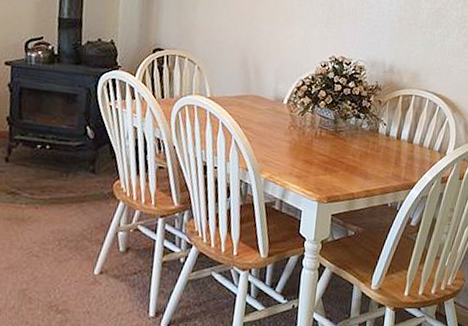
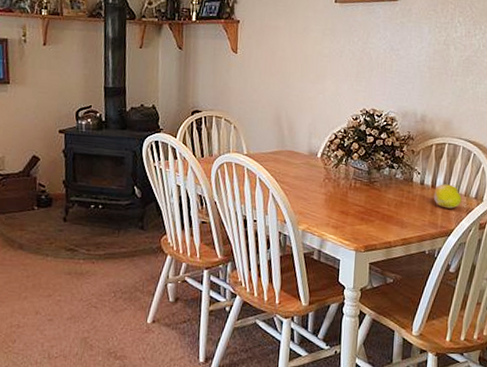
fruit: none [398,136,425,162] -> present [433,184,461,209]

